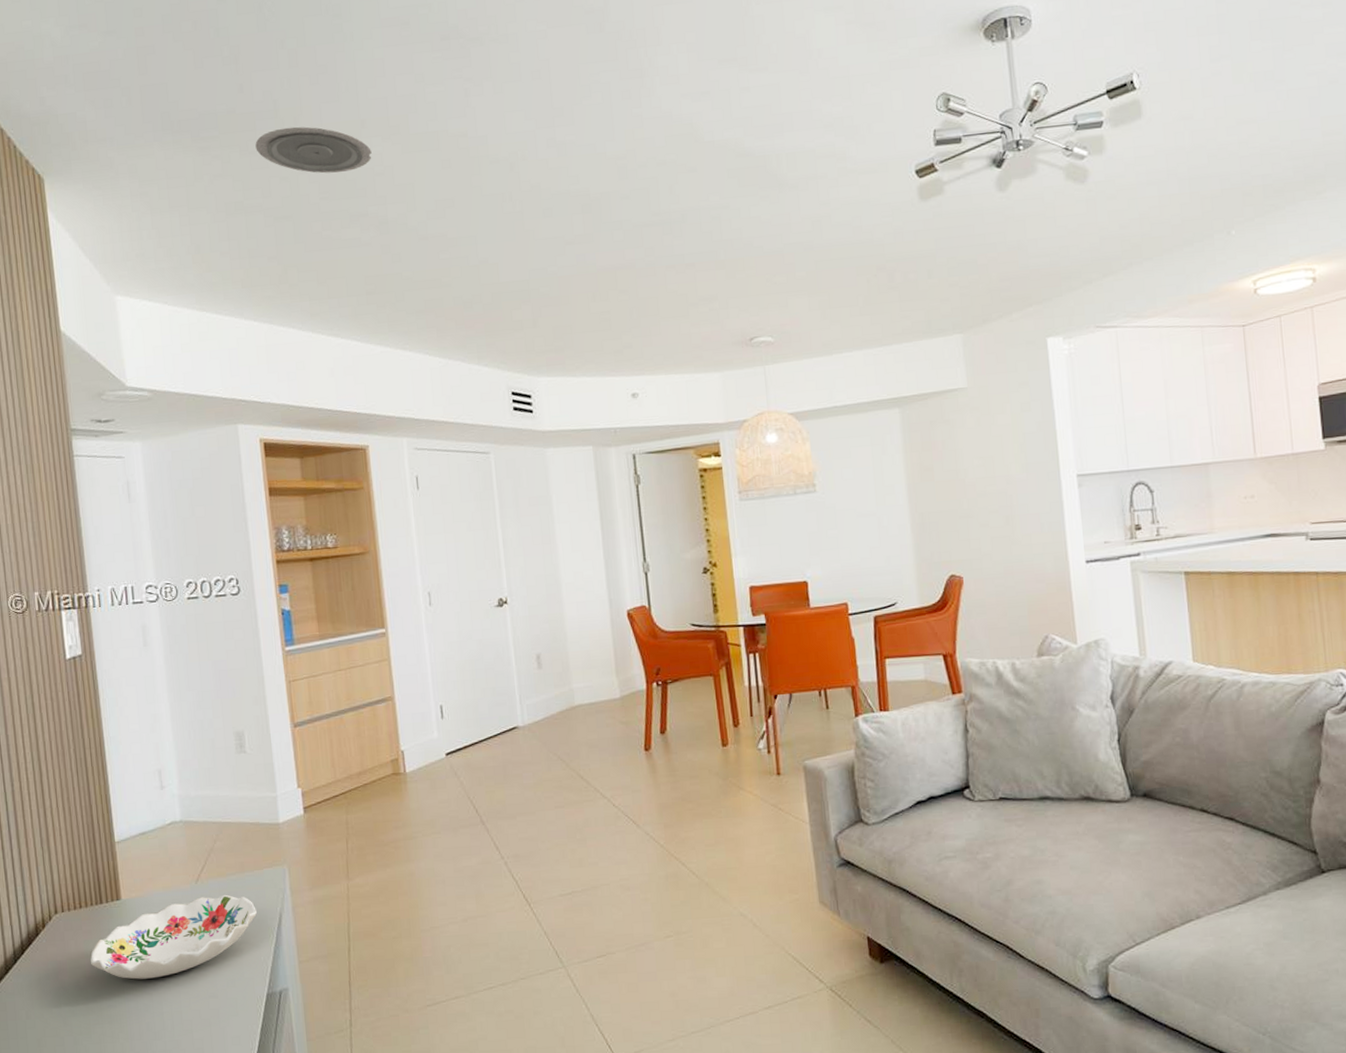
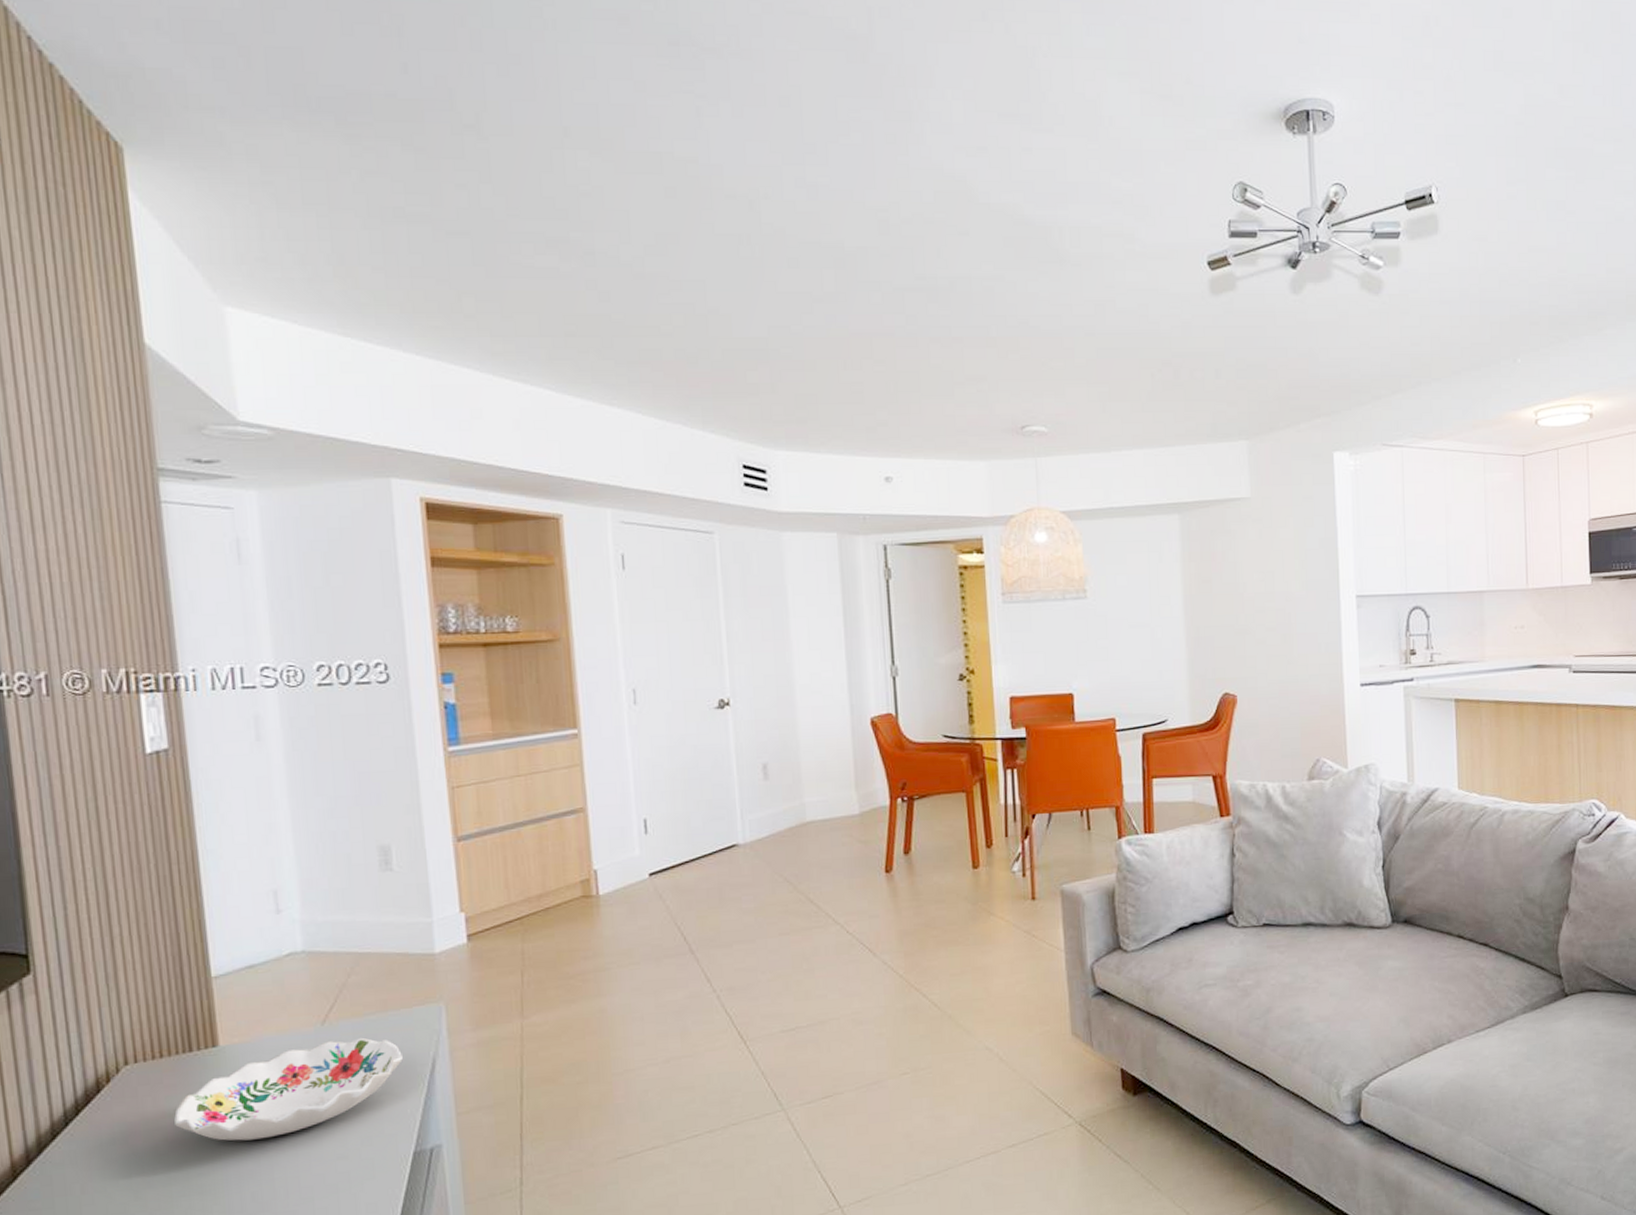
recessed light: present [255,126,372,174] -> none [422,124,577,186]

